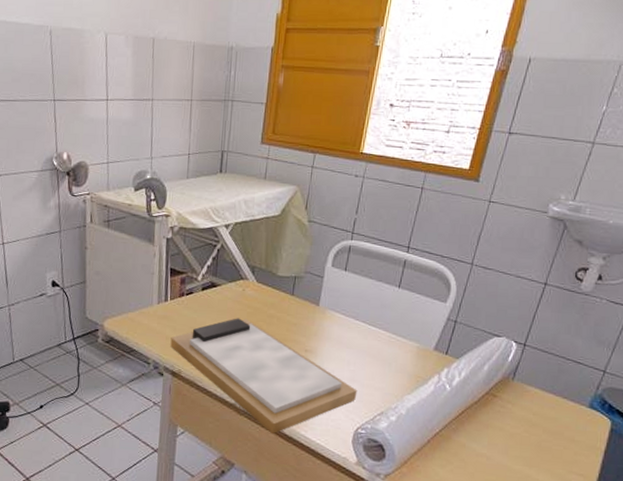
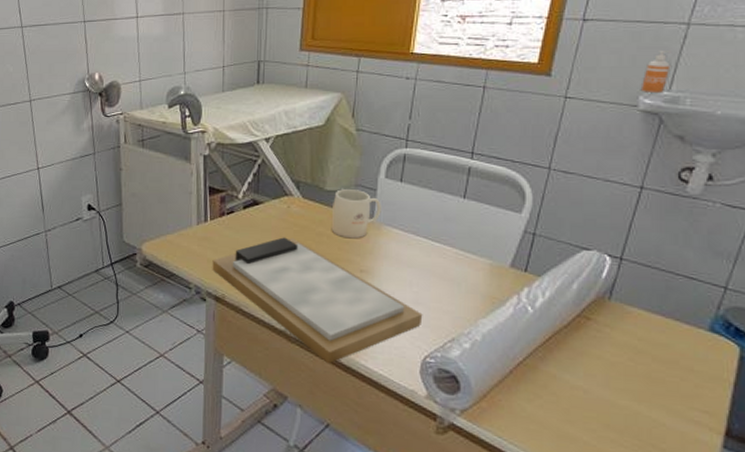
mug: none [281,275,327,322] -> present [331,188,381,239]
soap dispenser: none [551,165,579,203] -> present [640,51,673,94]

